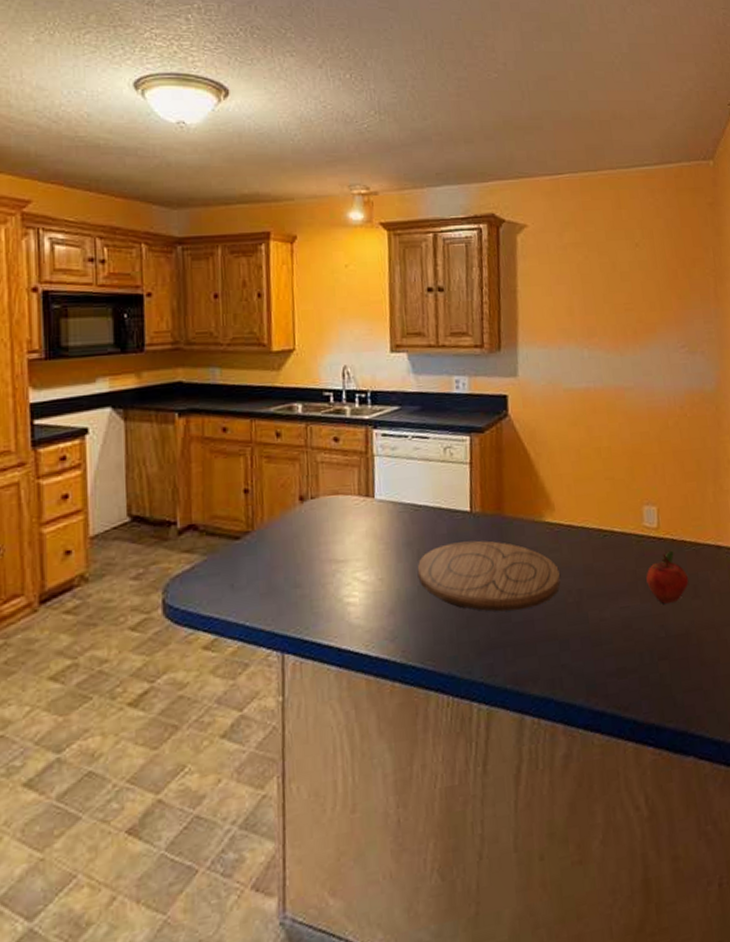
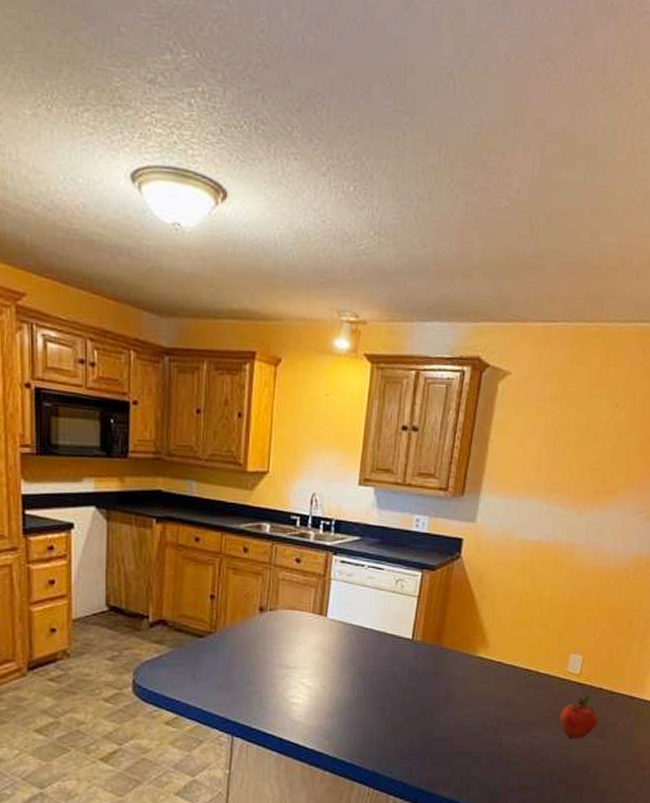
cutting board: present [417,540,561,612] -> none [357,664,483,728]

